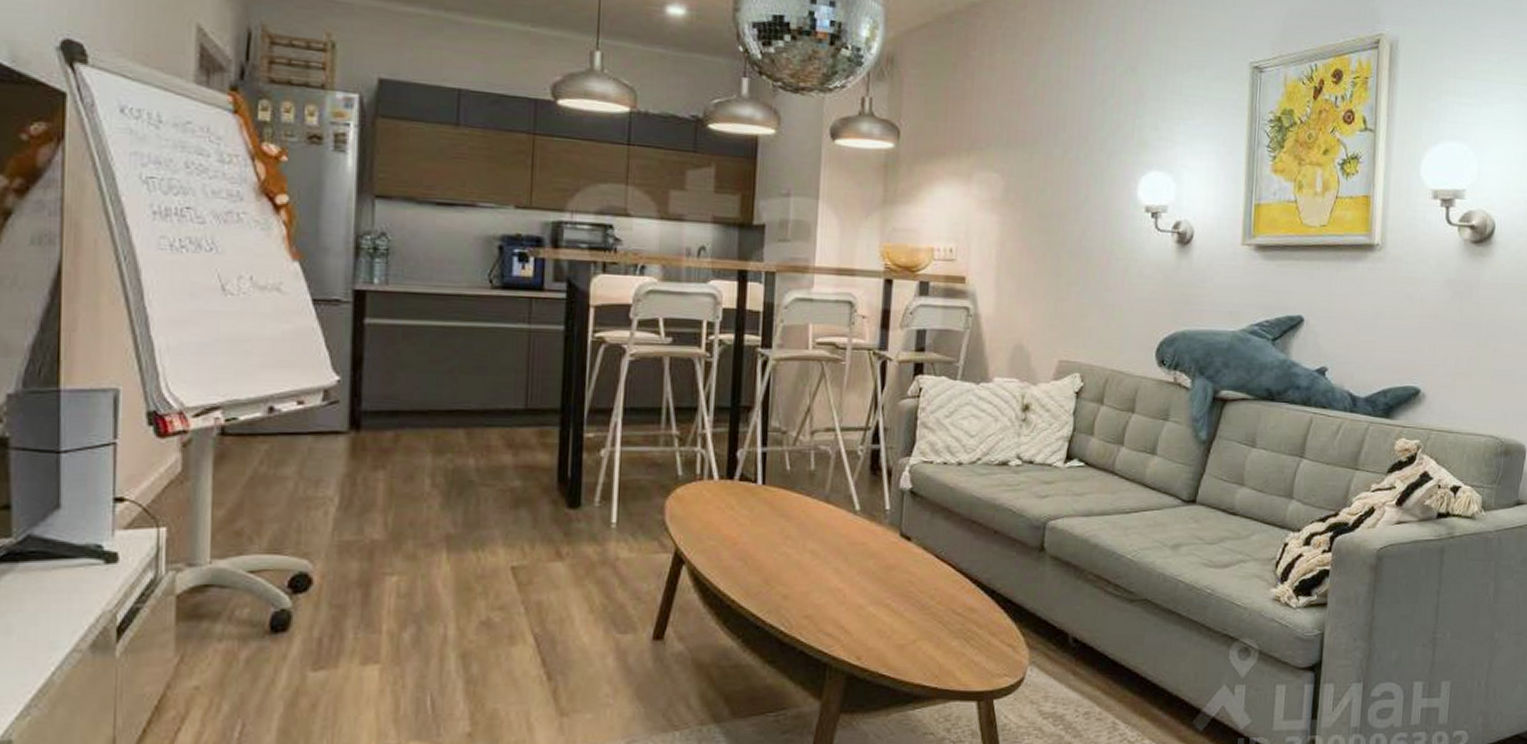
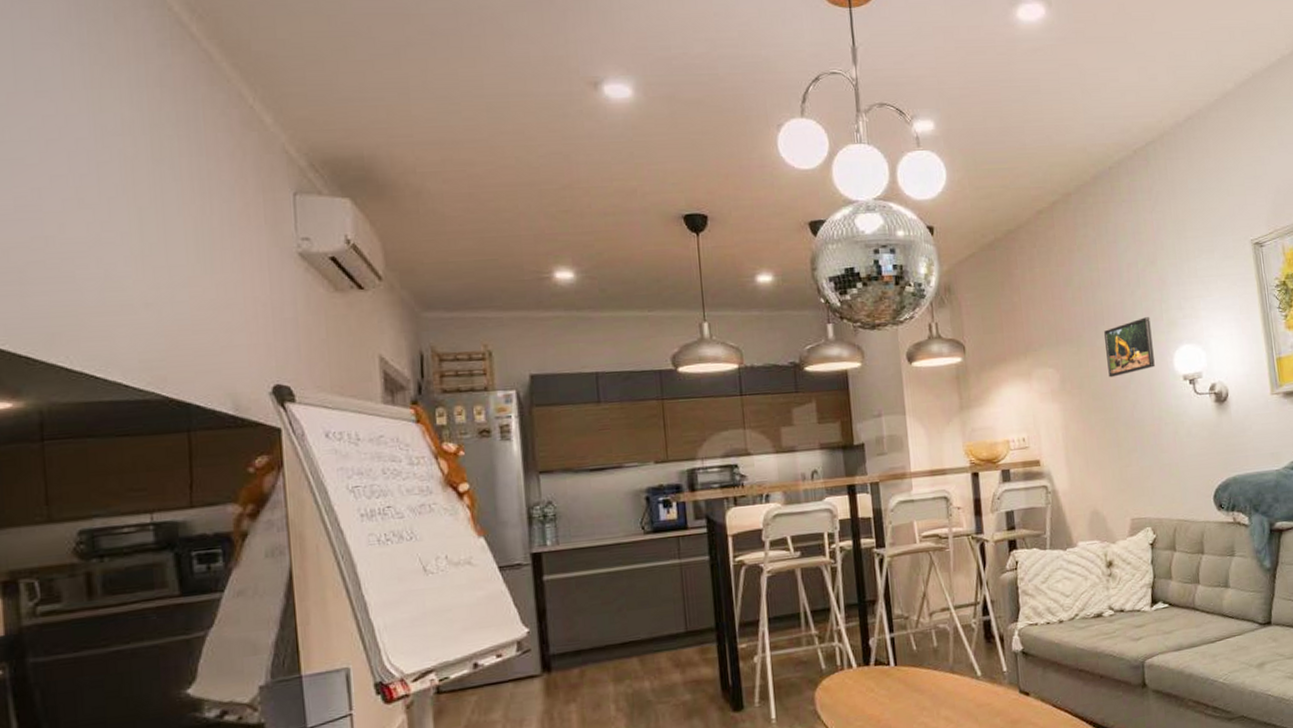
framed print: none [1060,131,1119,196] -> present [1104,317,1155,378]

